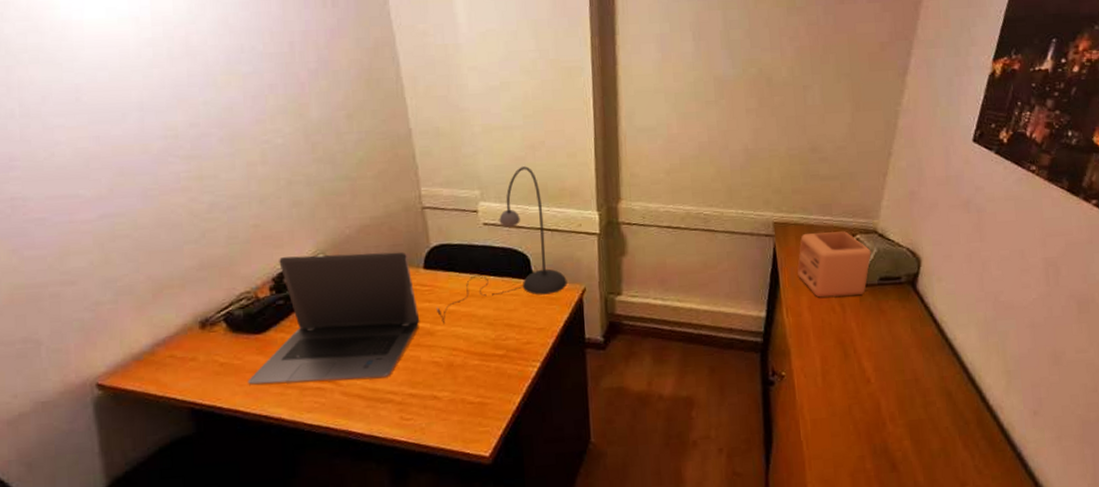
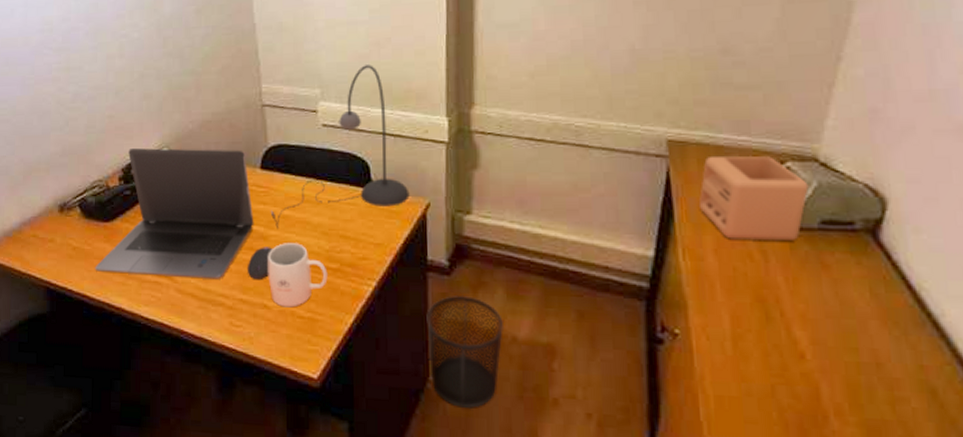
computer mouse: none [416,341,440,373] -> present [248,247,273,279]
mug: none [435,335,495,396] -> present [268,243,328,308]
waste bin: none [586,365,652,461] -> present [426,294,505,410]

